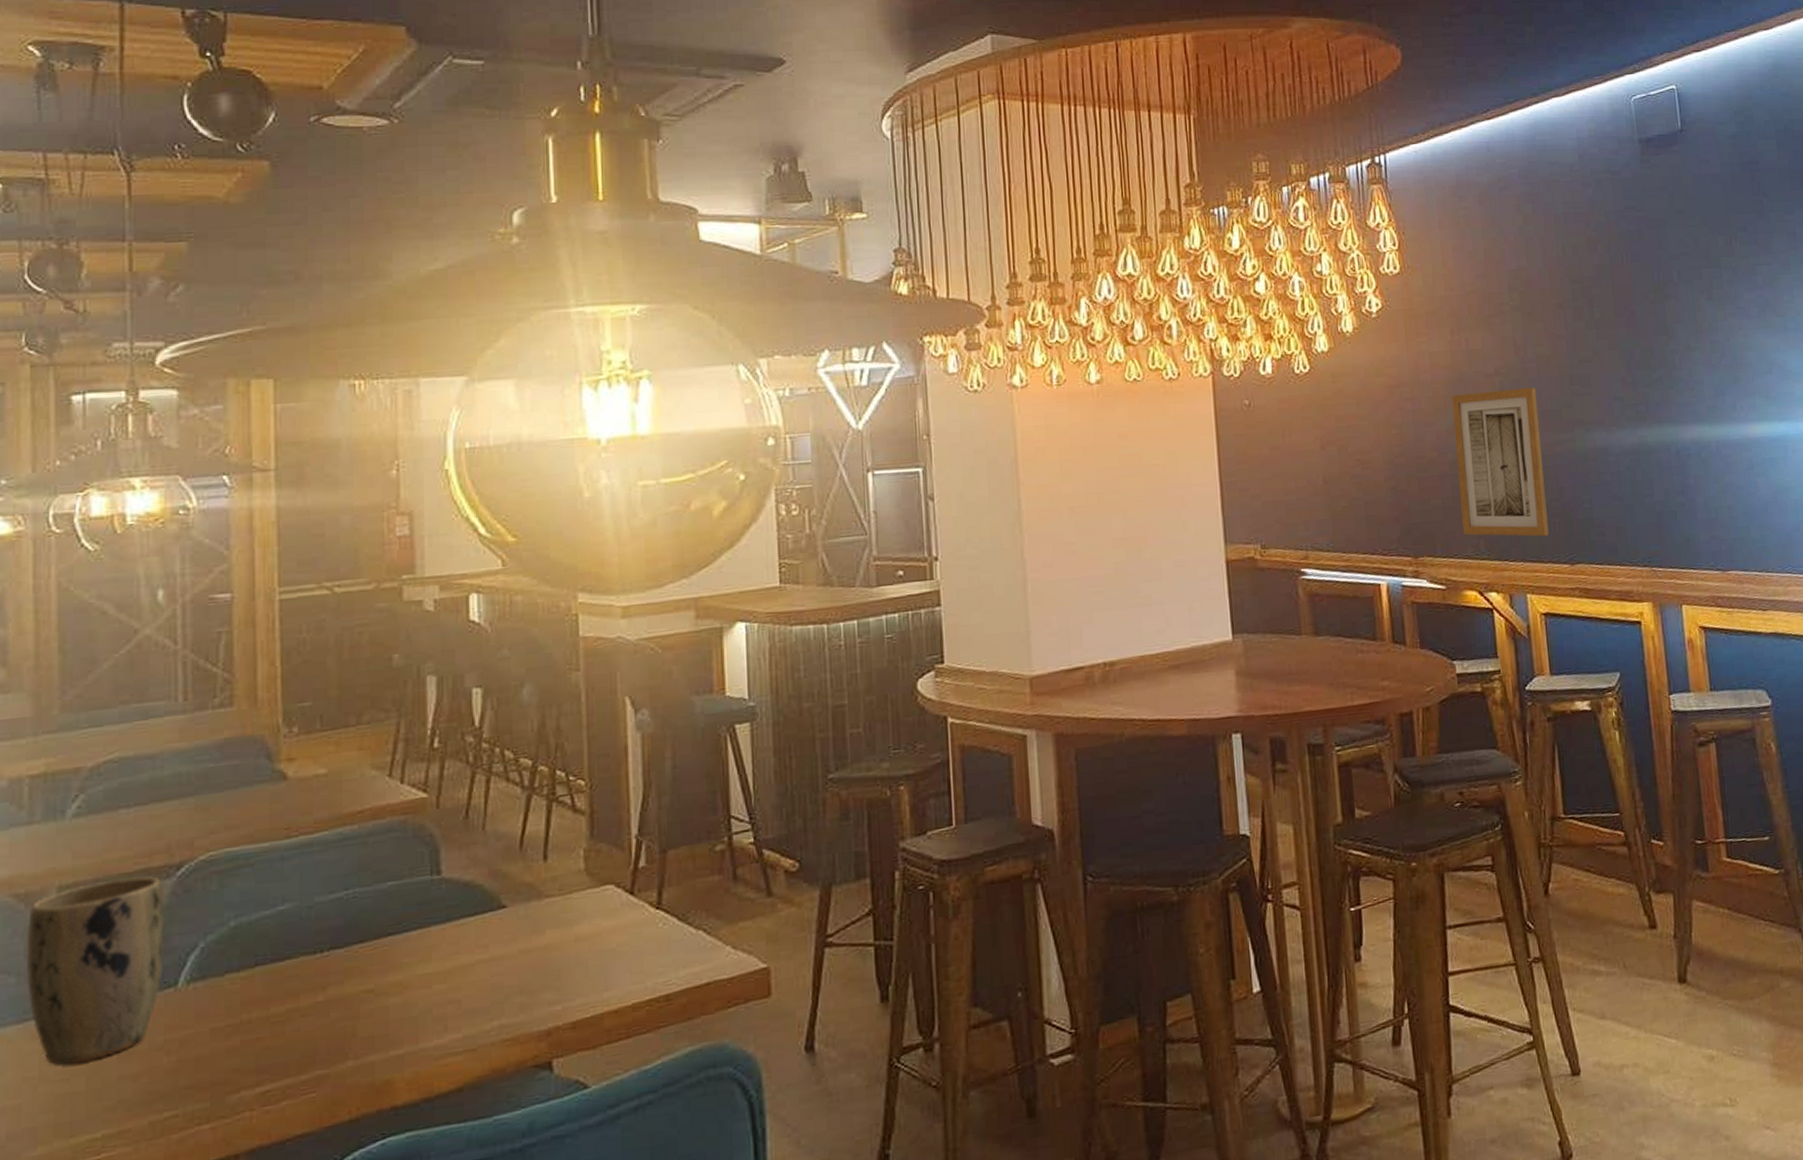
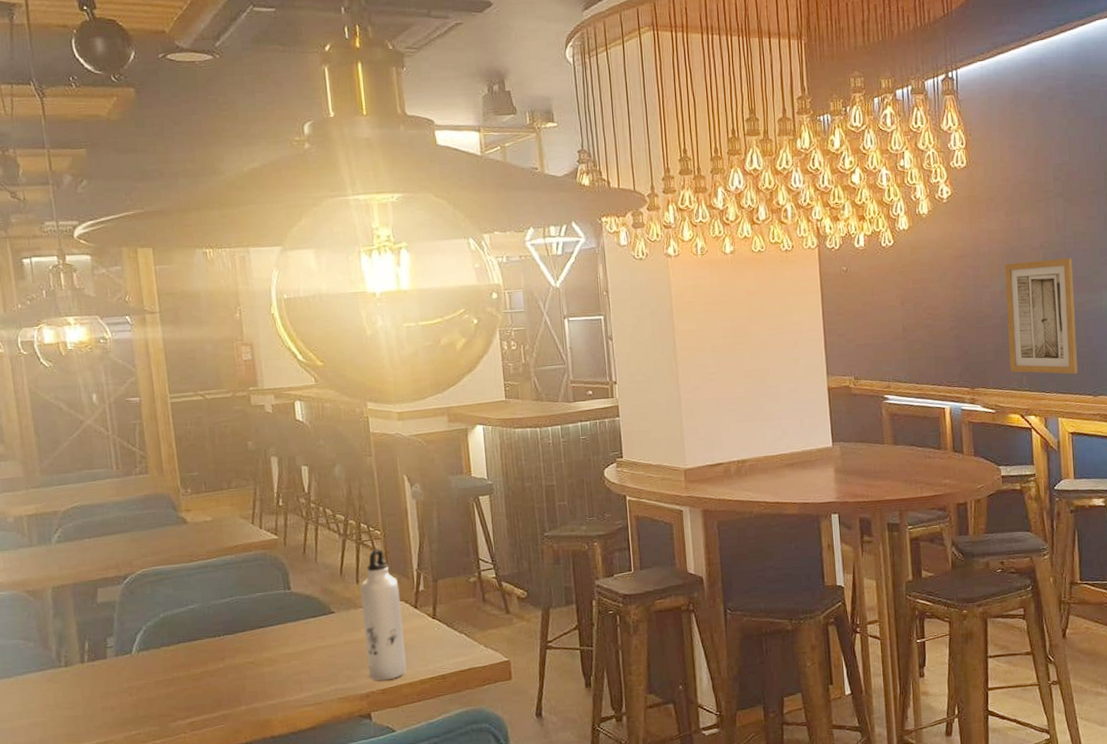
plant pot: present [26,876,166,1065] -> none [36,583,122,699]
water bottle: none [549,807,612,1010] -> present [360,549,407,681]

